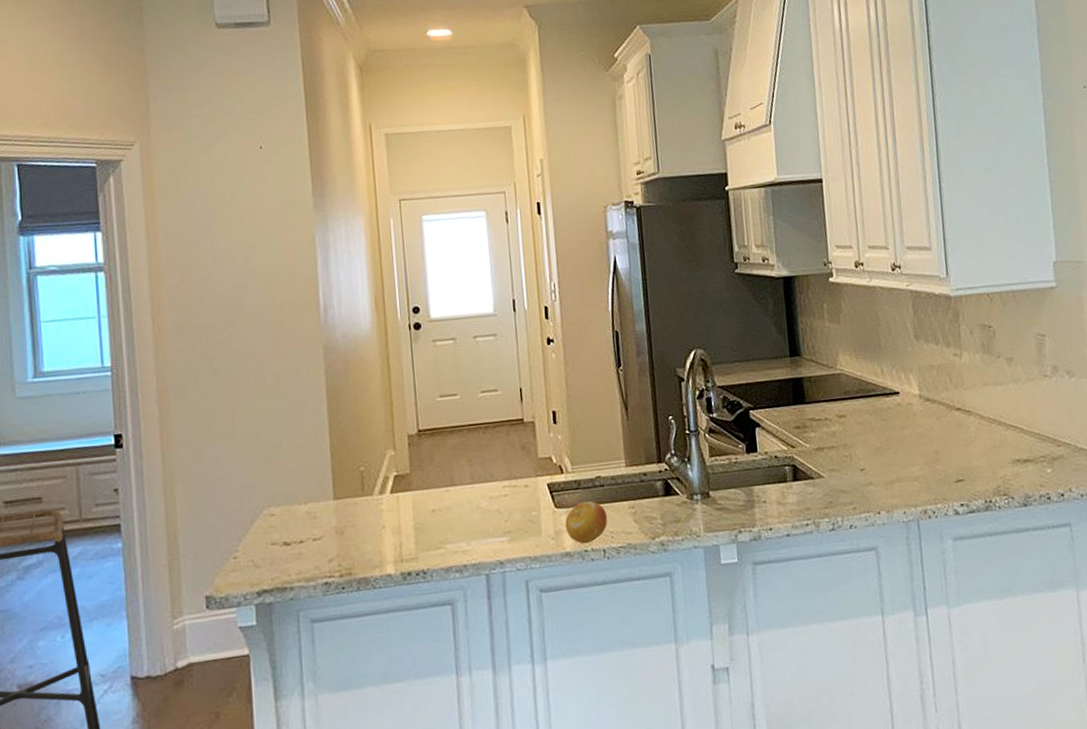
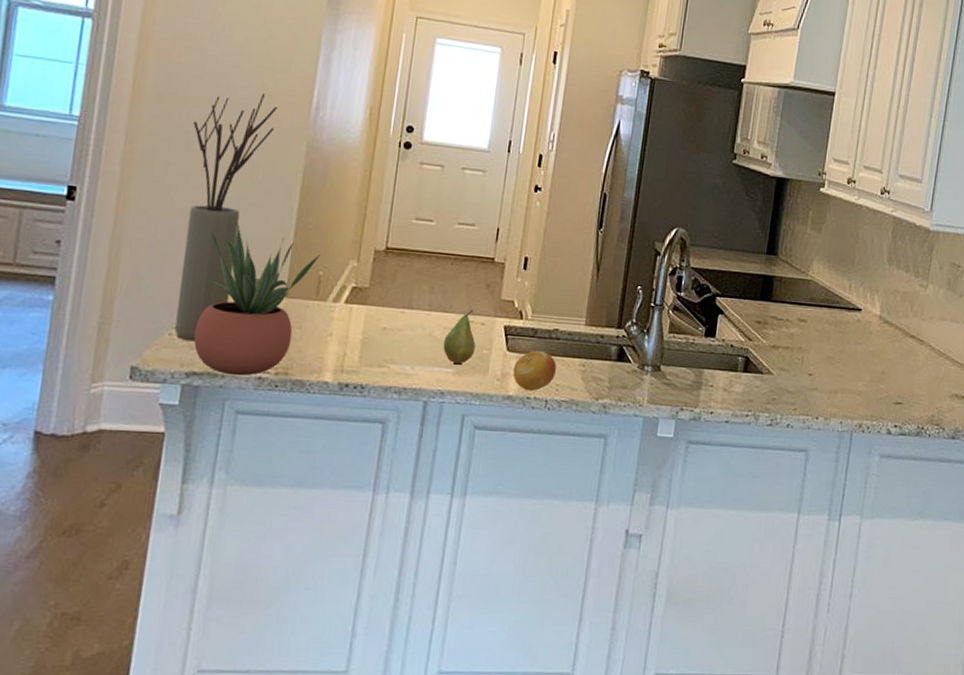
vase: none [214,306,290,561] -> present [175,93,277,342]
potted plant: none [252,437,358,586] -> present [193,224,320,376]
fruit: none [492,474,524,531] -> present [443,310,476,364]

